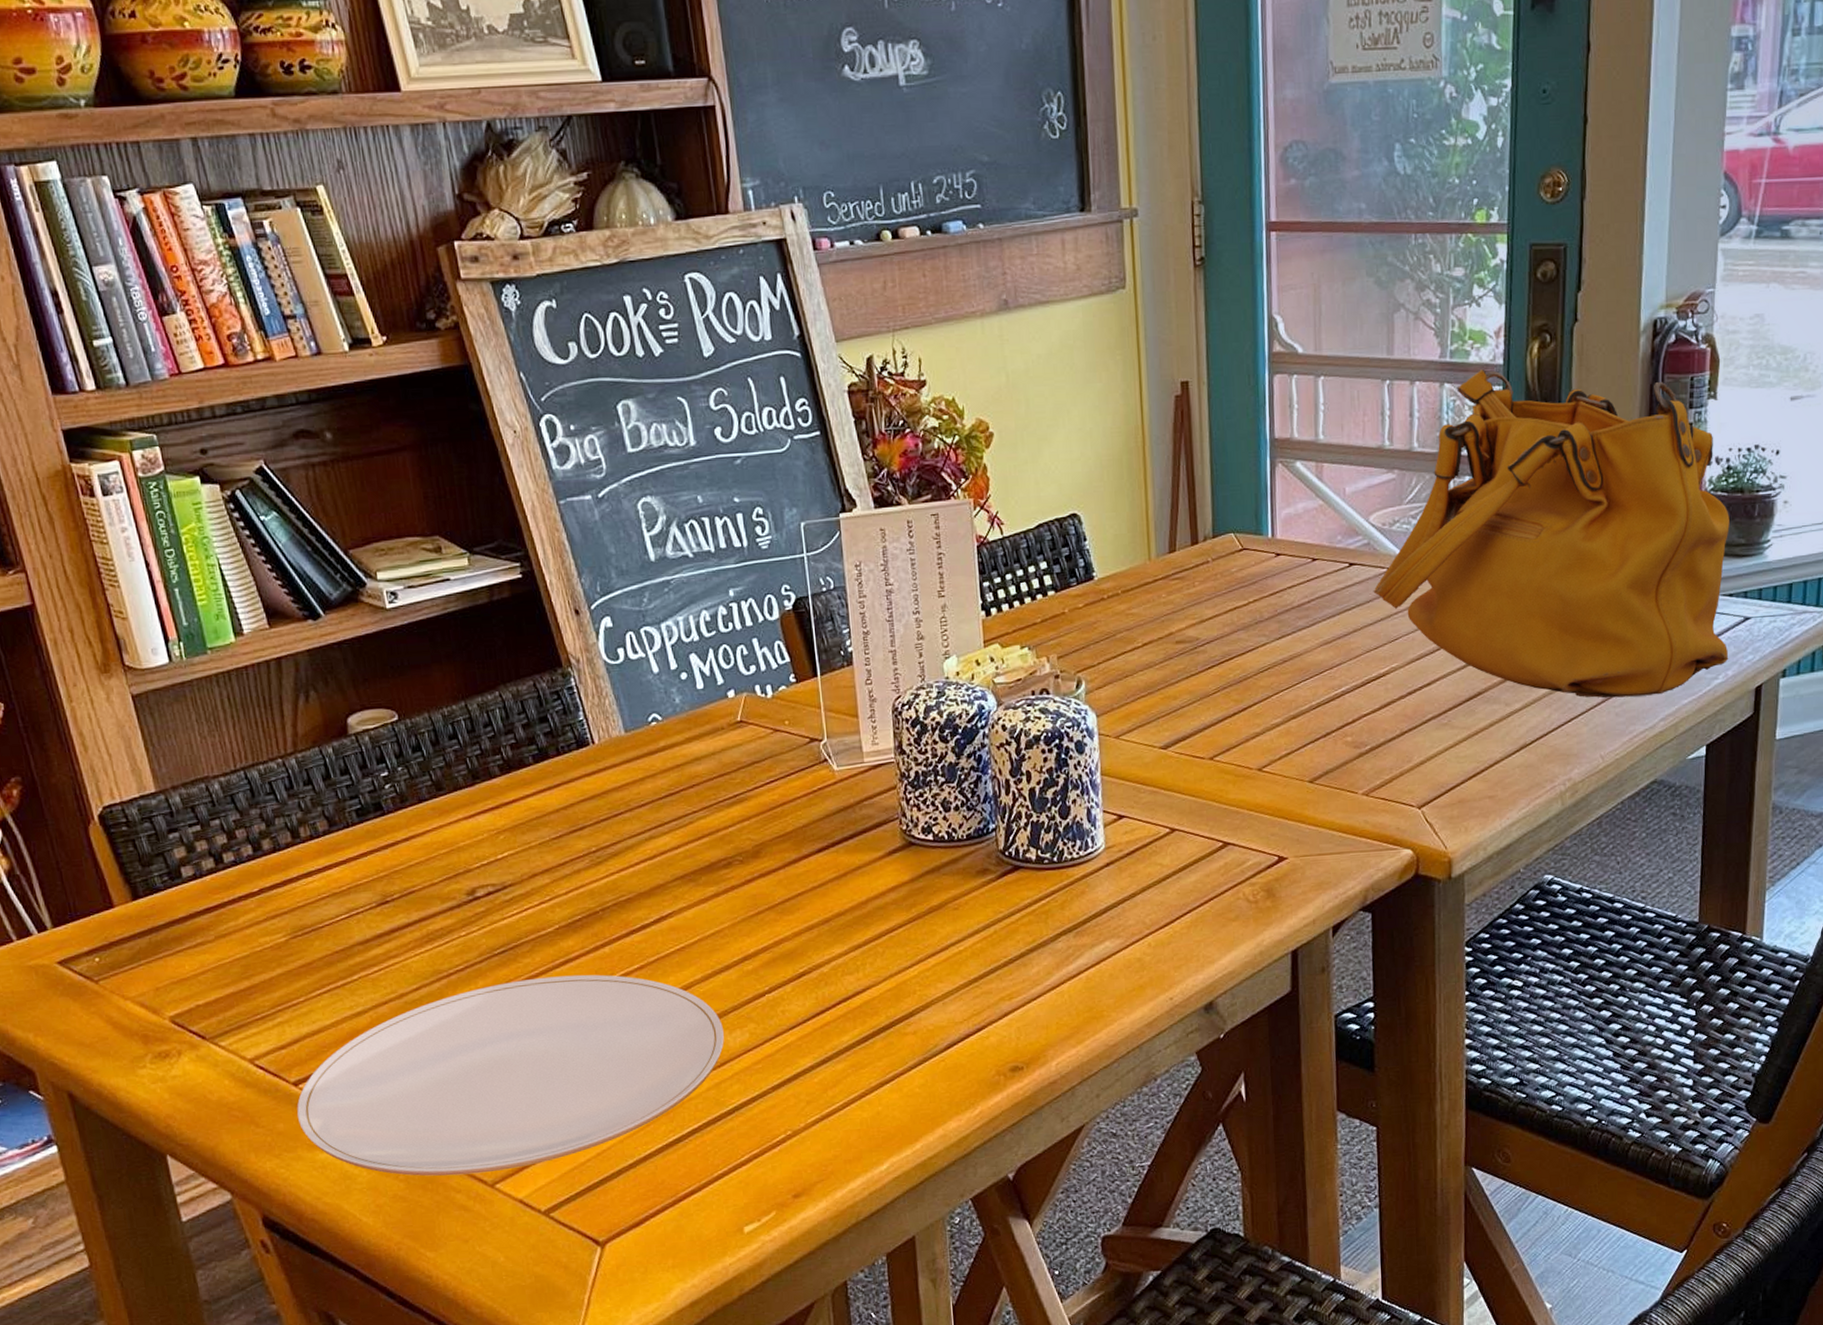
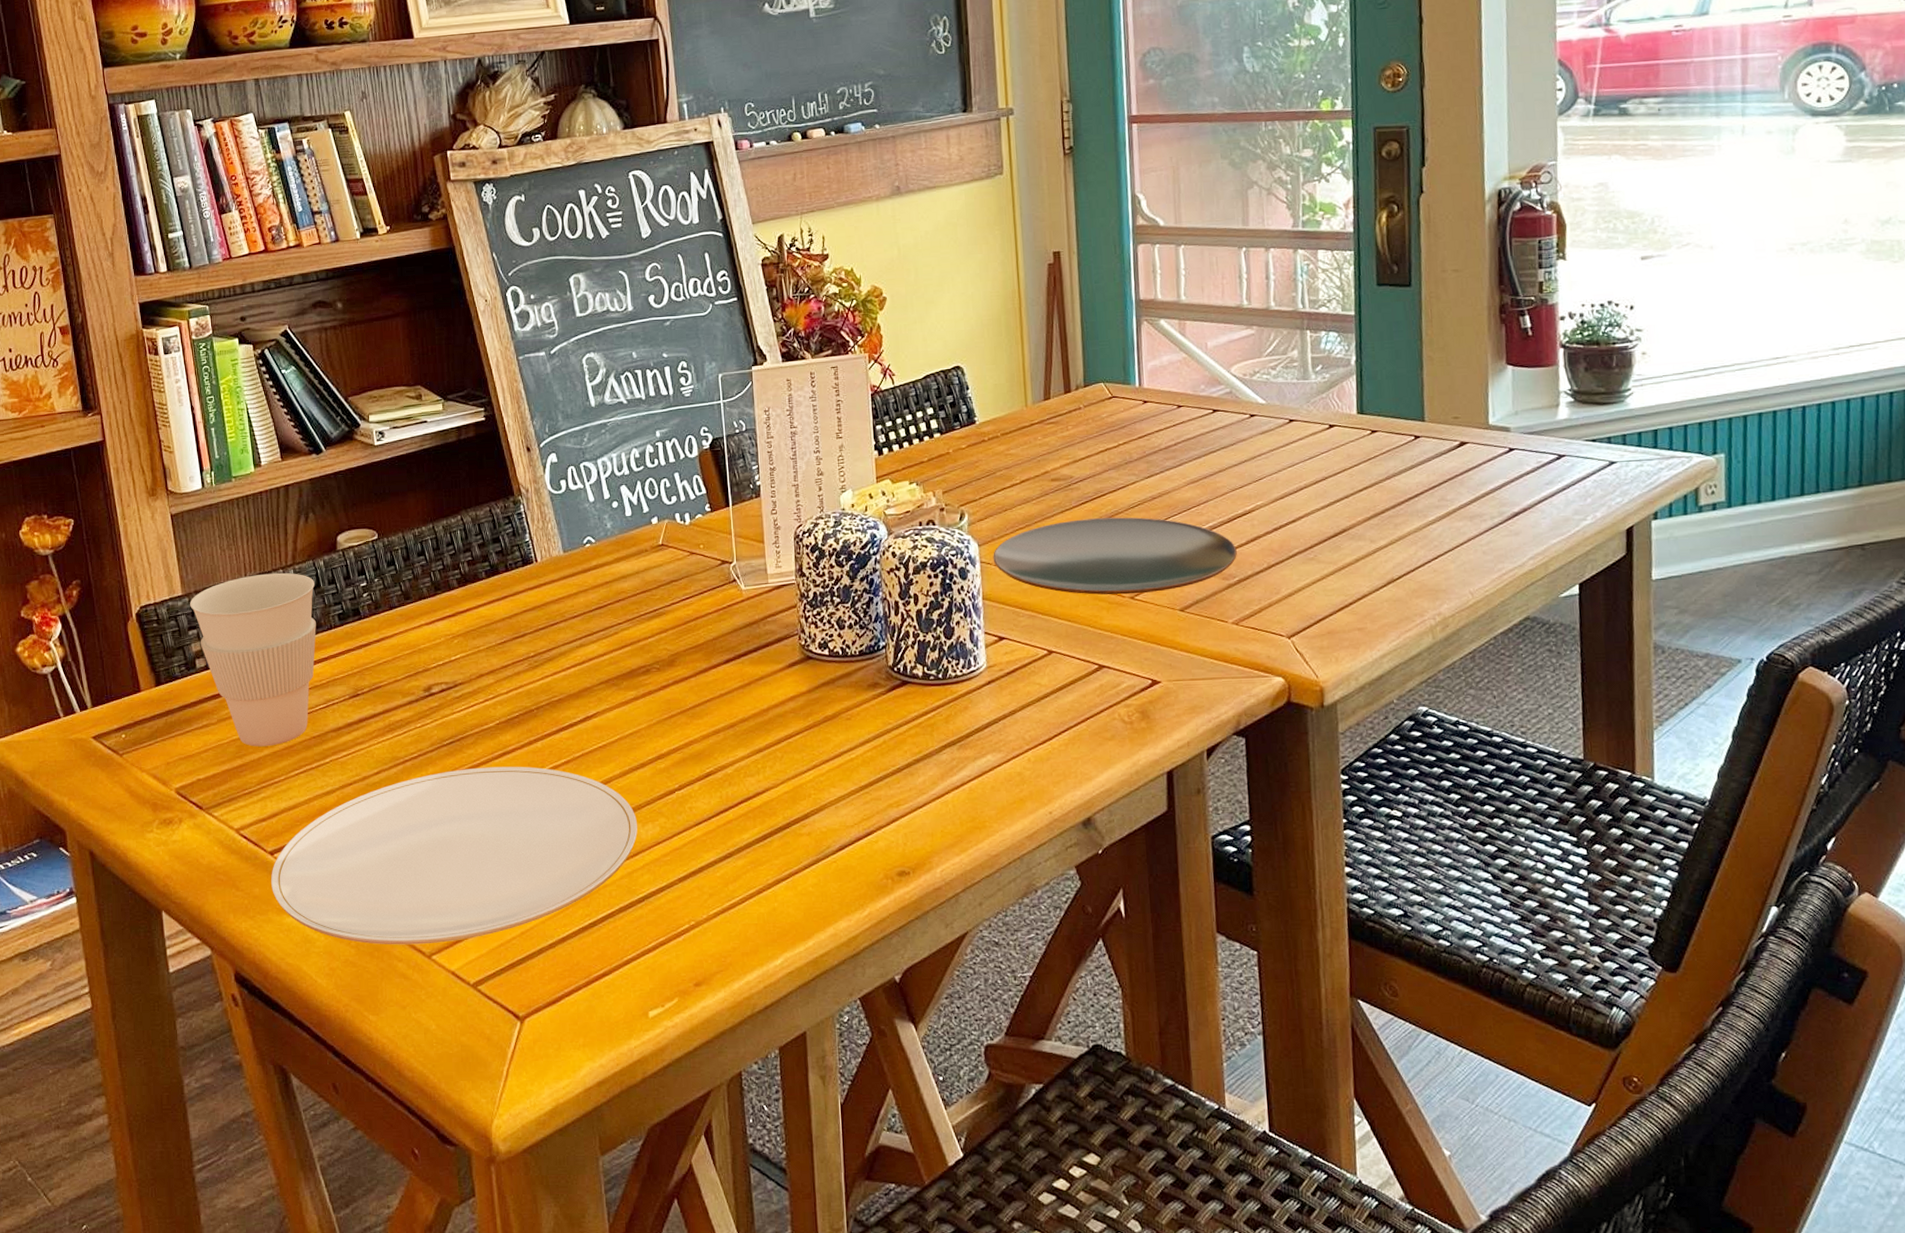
cup: none [167,762,331,966] -> present [190,572,316,747]
plate: none [1112,682,1370,768] -> present [993,517,1237,595]
handbag: present [1373,369,1730,698] -> none [1236,237,1597,537]

